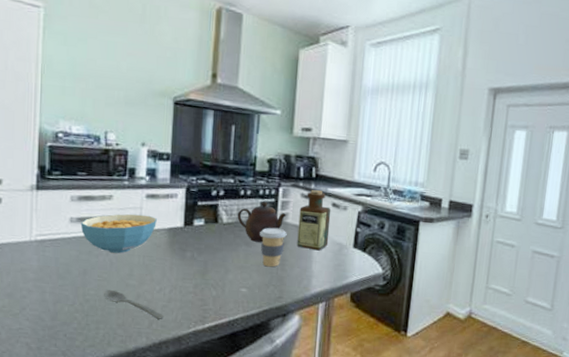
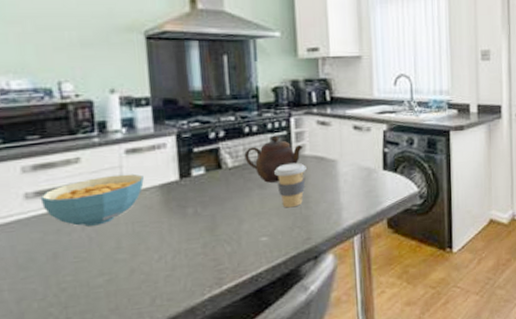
spoon: present [104,289,164,319] -> none [85,270,169,293]
bottle: present [297,190,331,251] -> none [317,114,355,181]

